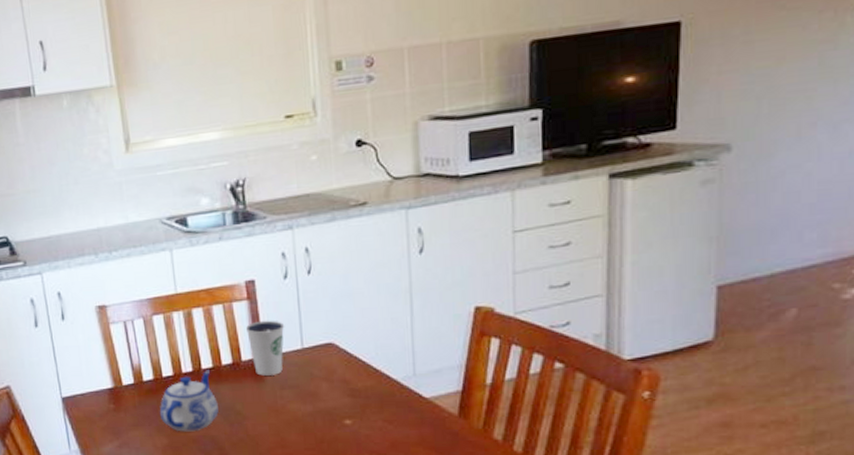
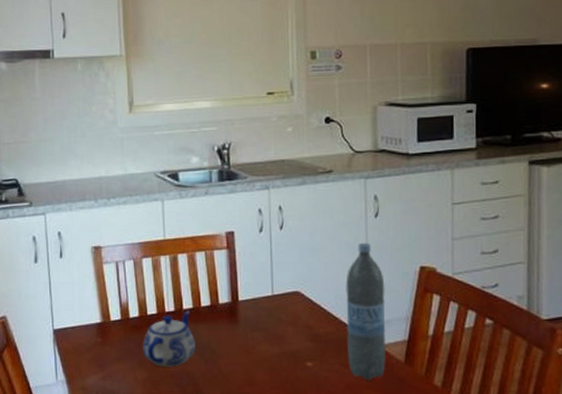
dixie cup: present [245,320,285,376] -> none [223,268,258,318]
water bottle: none [387,283,436,437] -> present [346,242,386,381]

